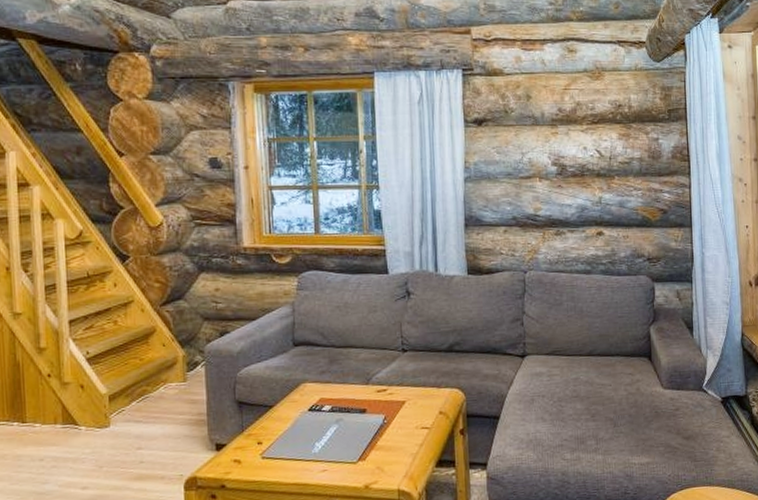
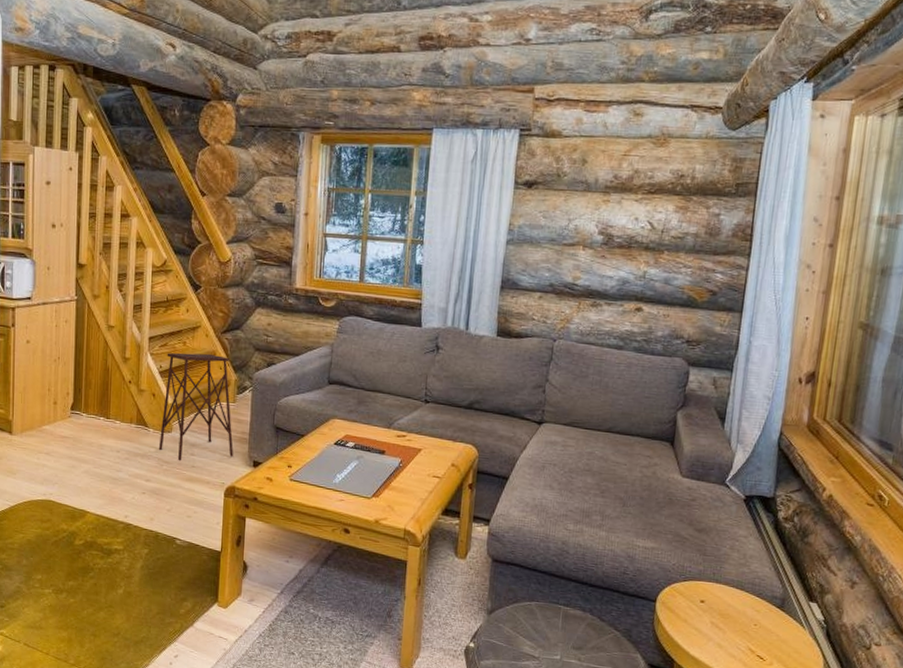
side table: none [94,331,190,459] -> present [158,352,234,461]

